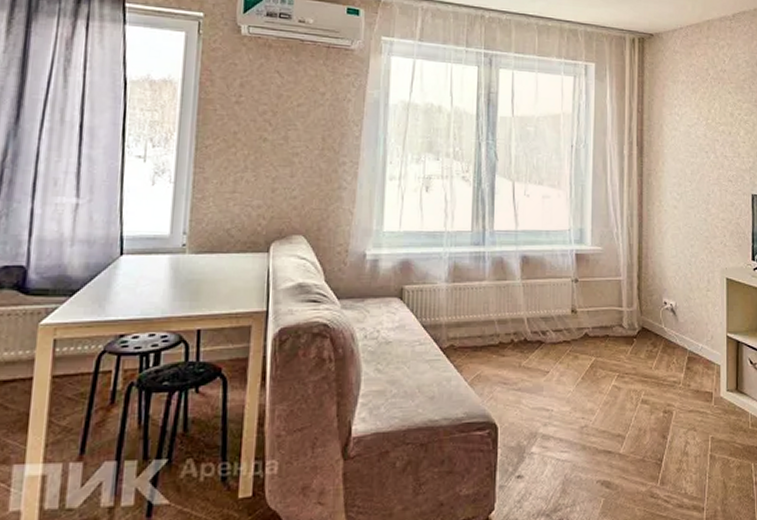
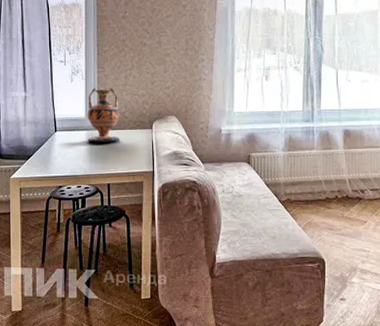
vase: none [170,195,223,270] -> present [87,88,120,142]

